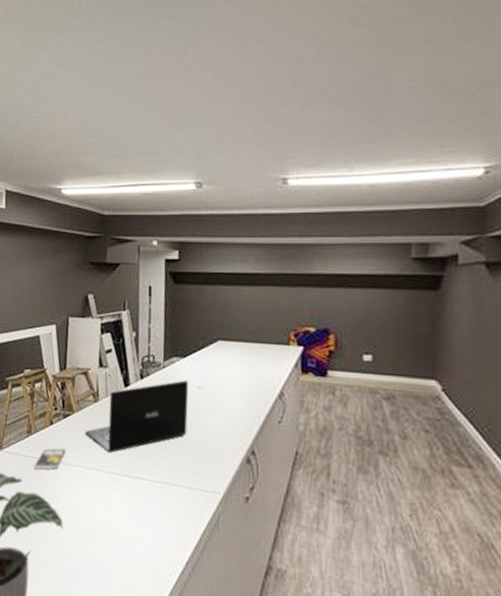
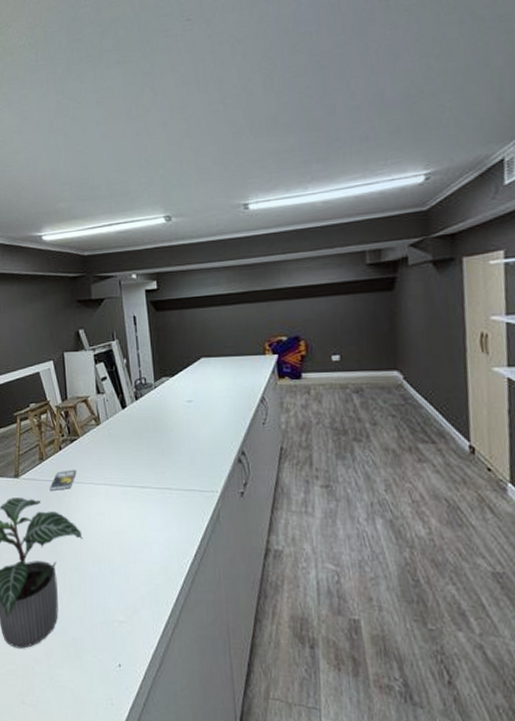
laptop: present [85,380,189,453] -> none [91,396,183,468]

